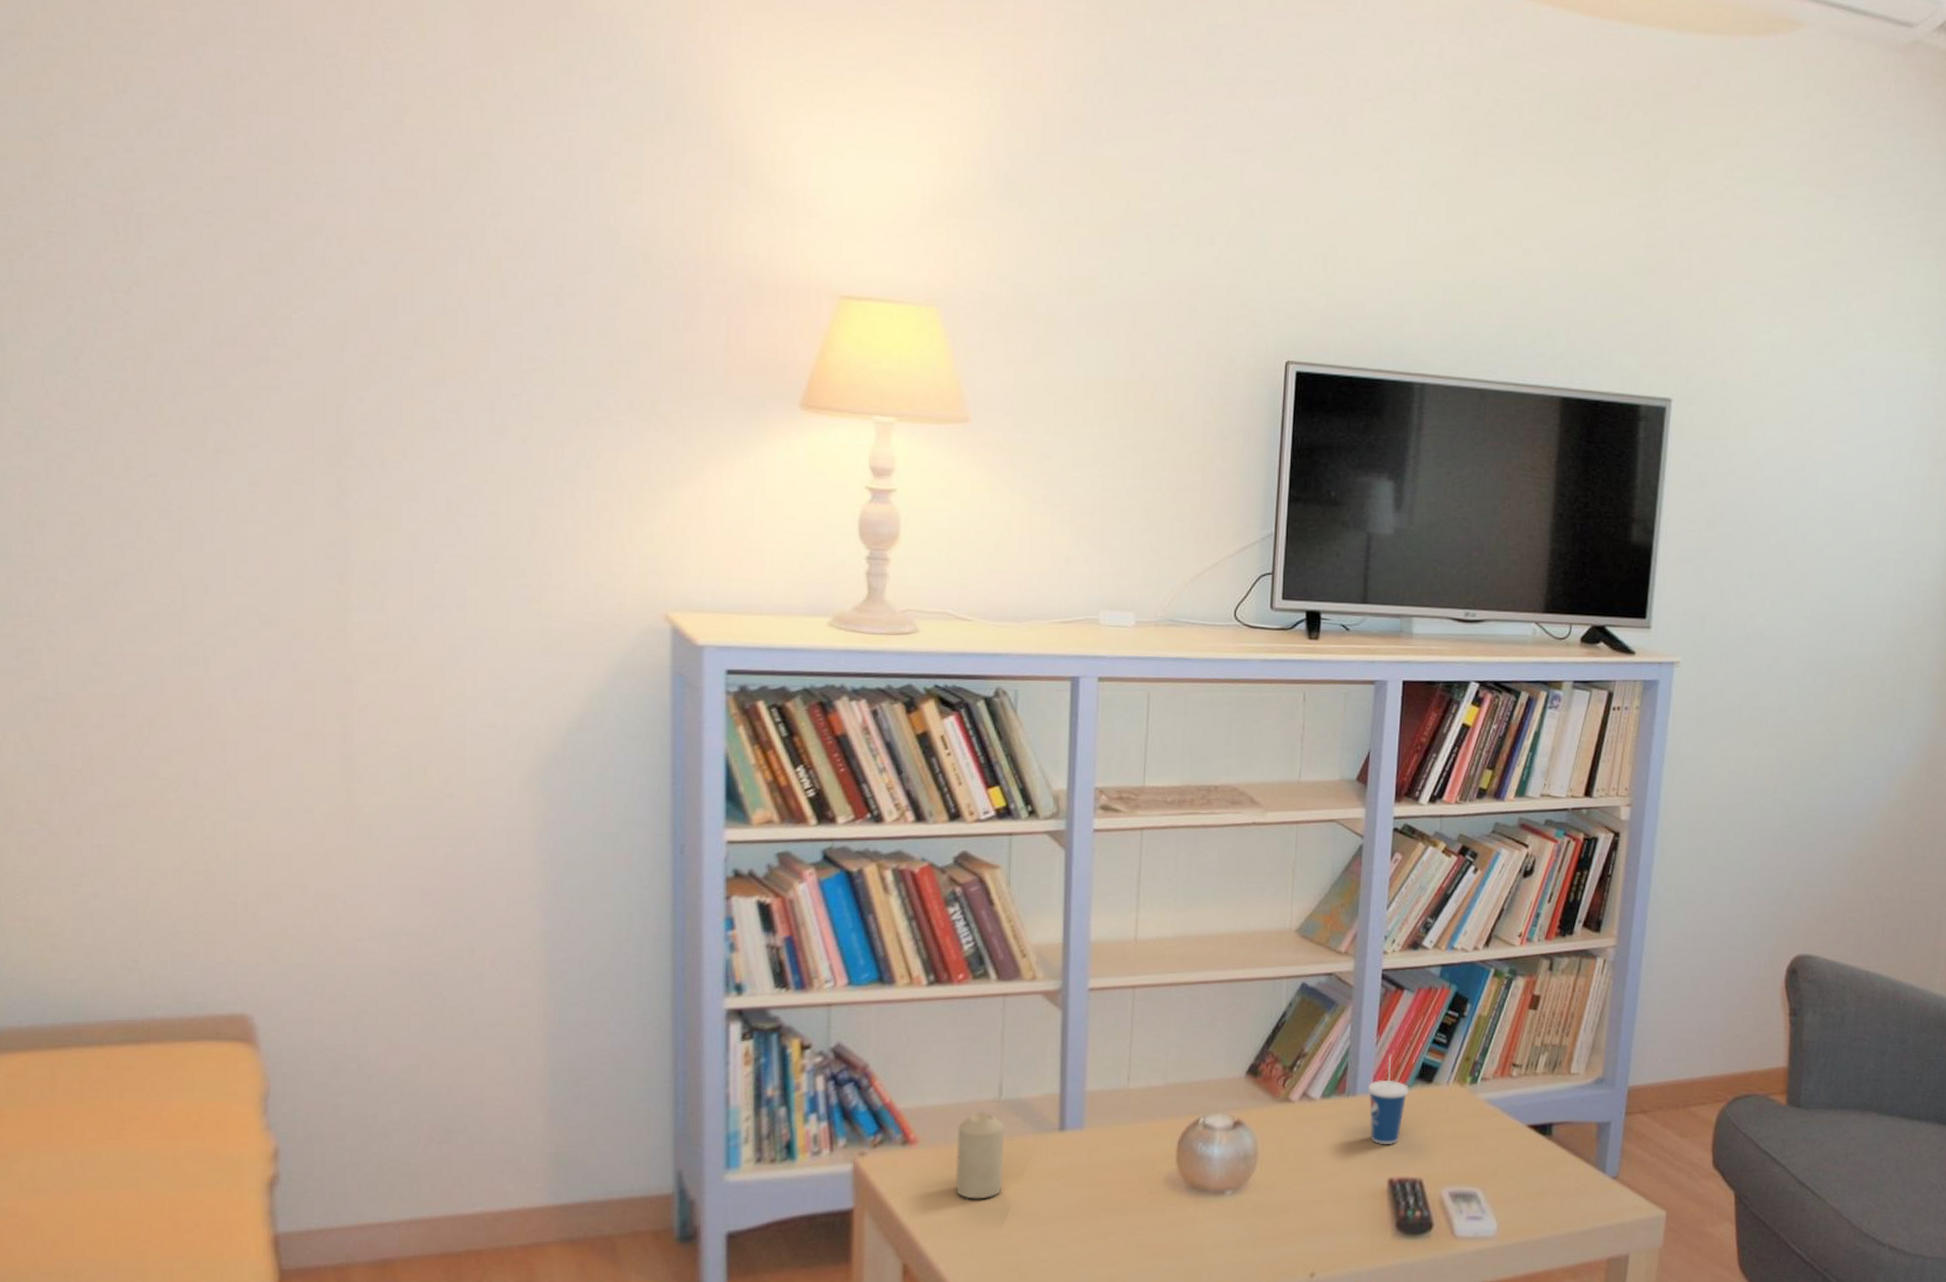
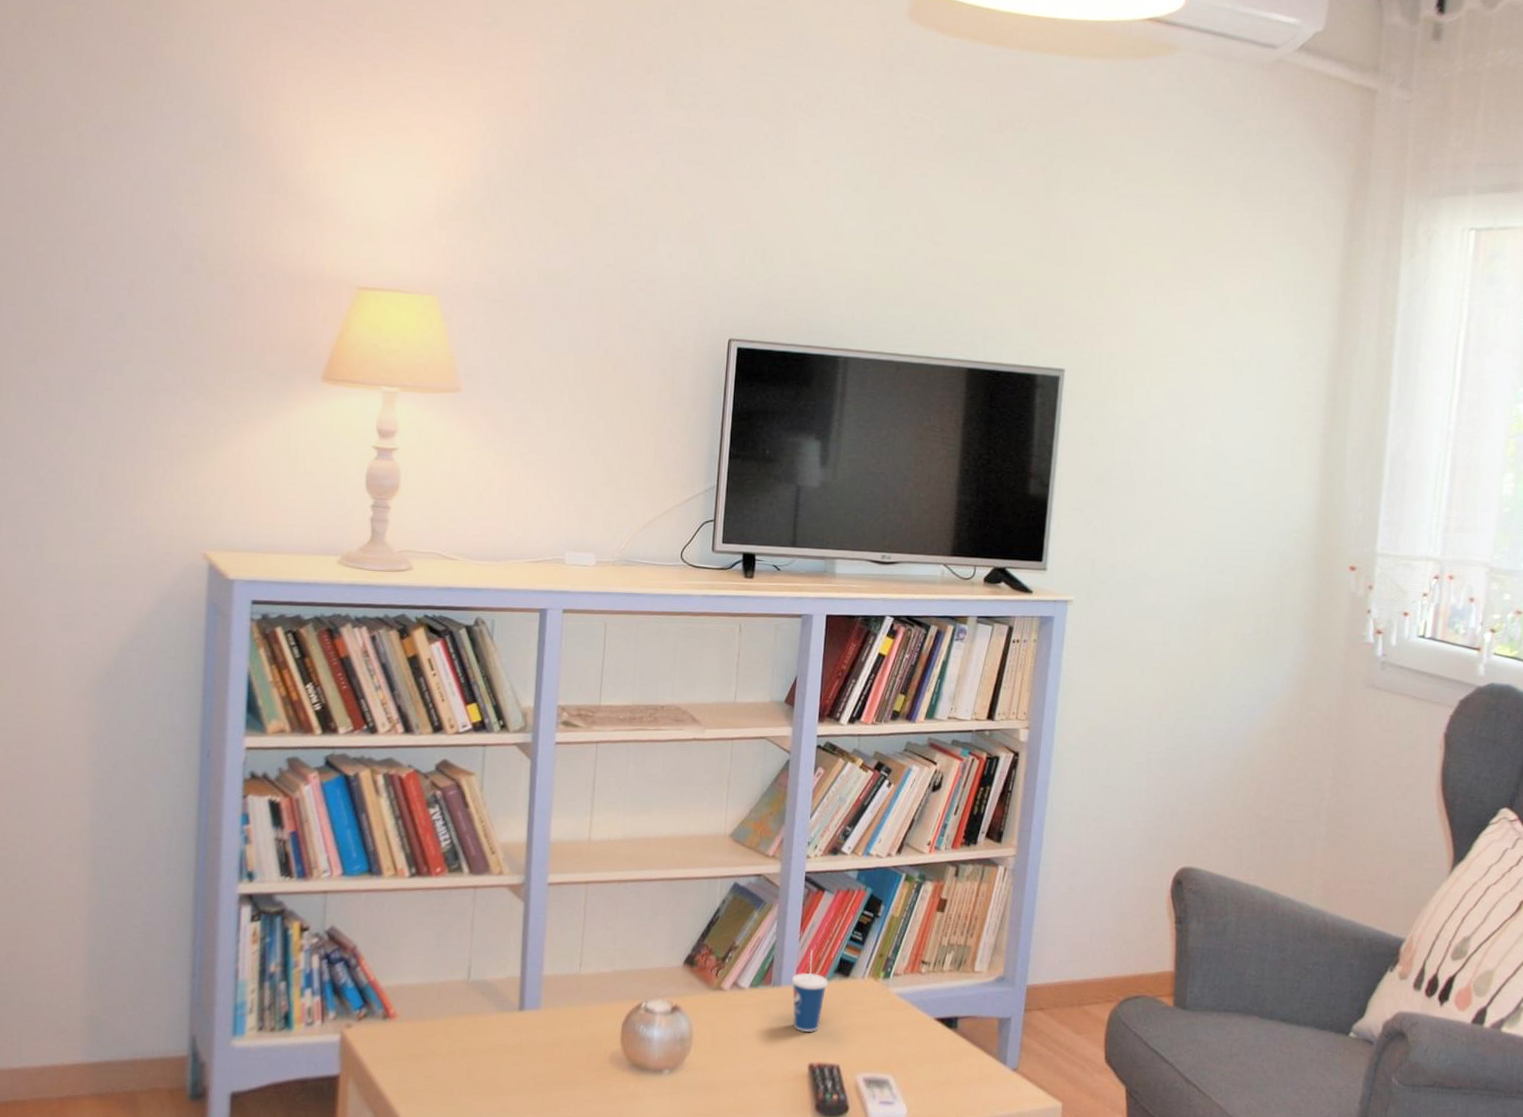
candle: present [955,1111,1005,1199] -> none [428,990,472,1070]

